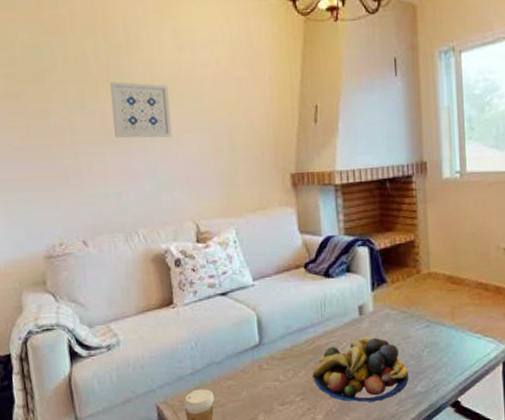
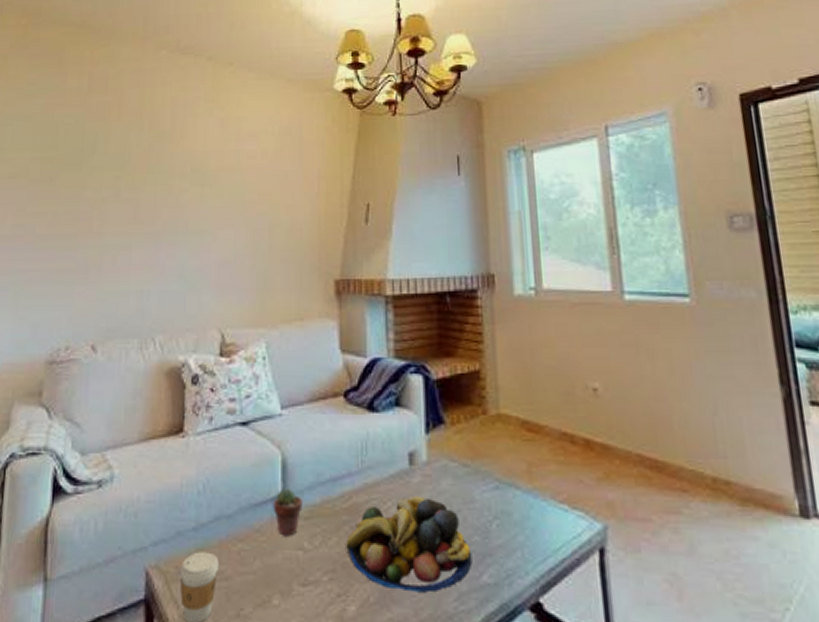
wall art: present [109,81,172,138] -> none [145,169,208,232]
potted succulent: none [252,339,277,373] -> present [273,488,303,536]

